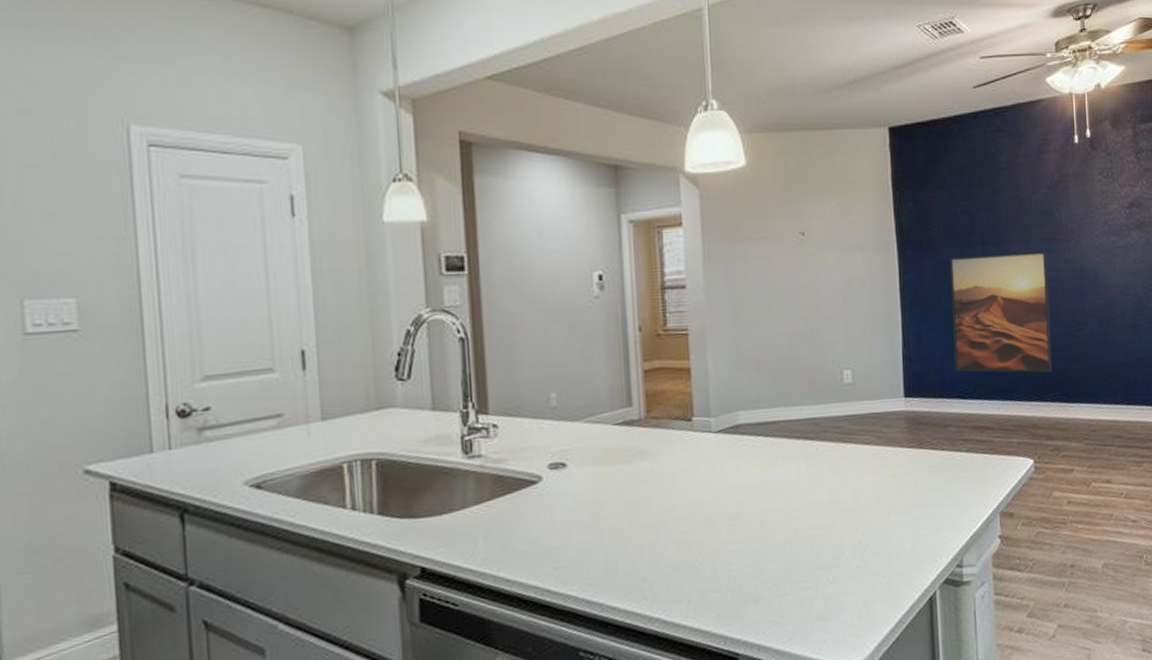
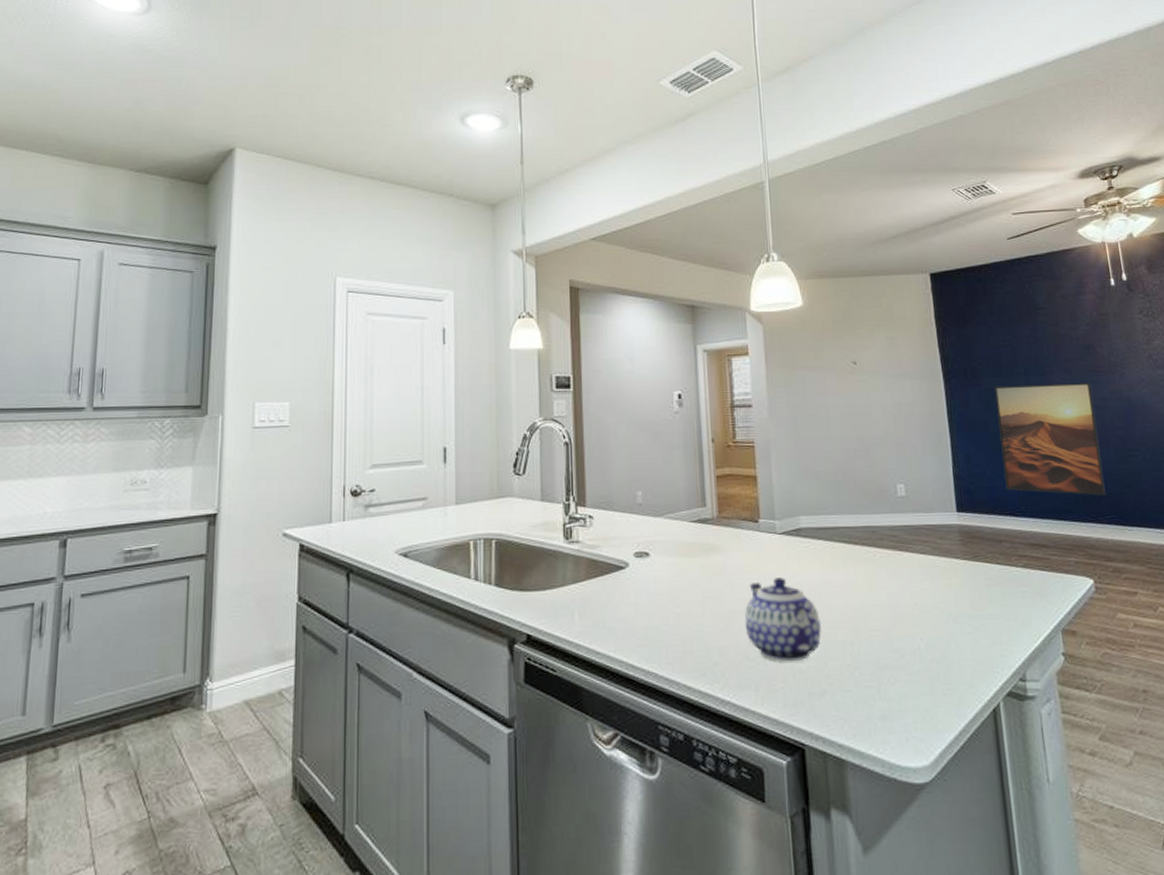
teapot: none [675,480,759,571] -> present [744,577,822,662]

